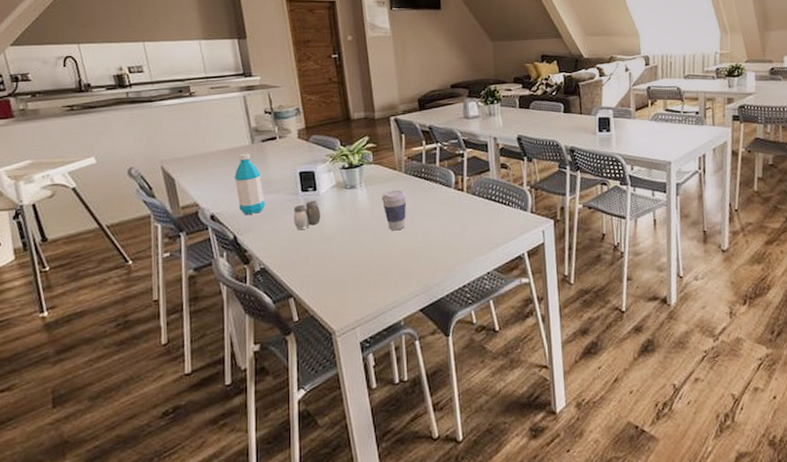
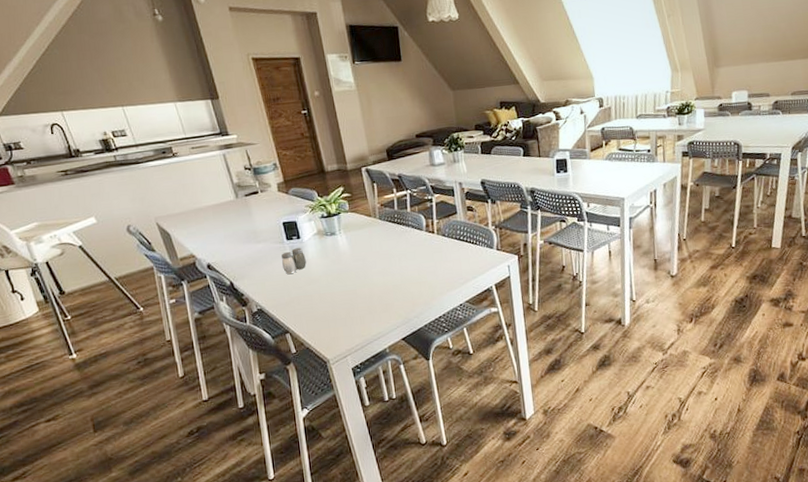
water bottle: present [234,153,265,216] -> none [224,207,255,264]
coffee cup: present [381,189,407,231] -> none [359,234,384,272]

